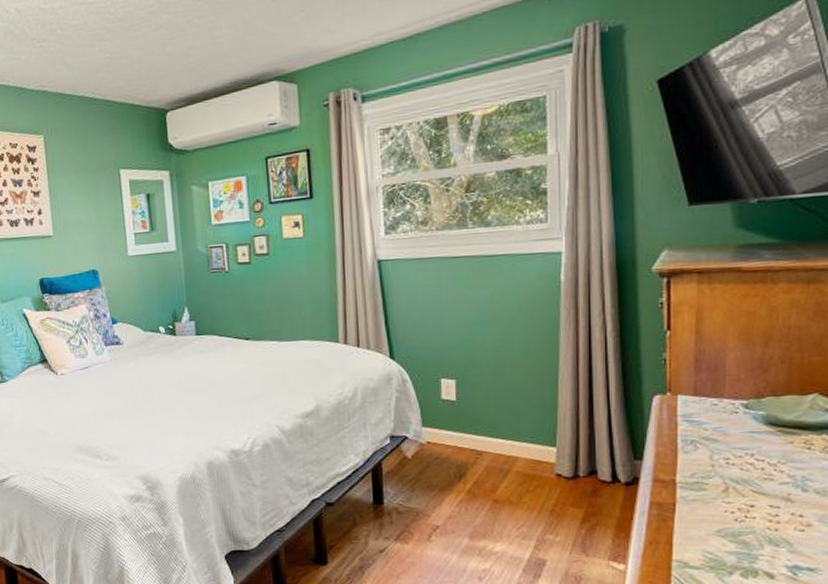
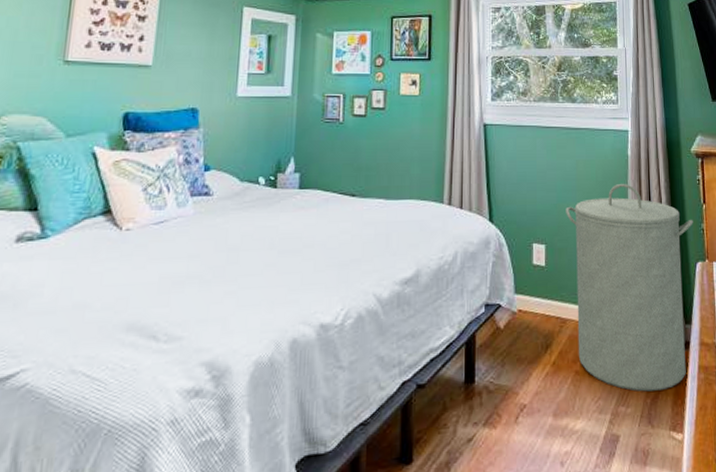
laundry hamper: none [479,312,651,523] -> present [566,183,693,392]

